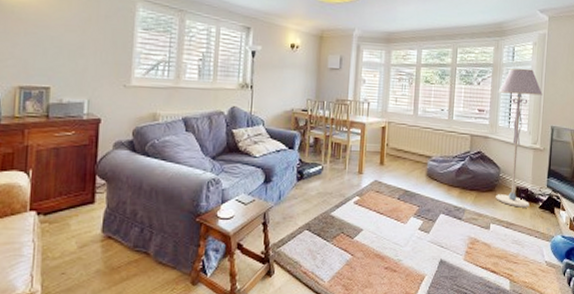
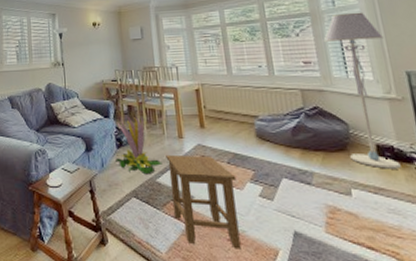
decorative plant: none [292,147,339,208] -> present [114,115,162,175]
stool: none [341,189,403,276] -> present [166,154,241,249]

